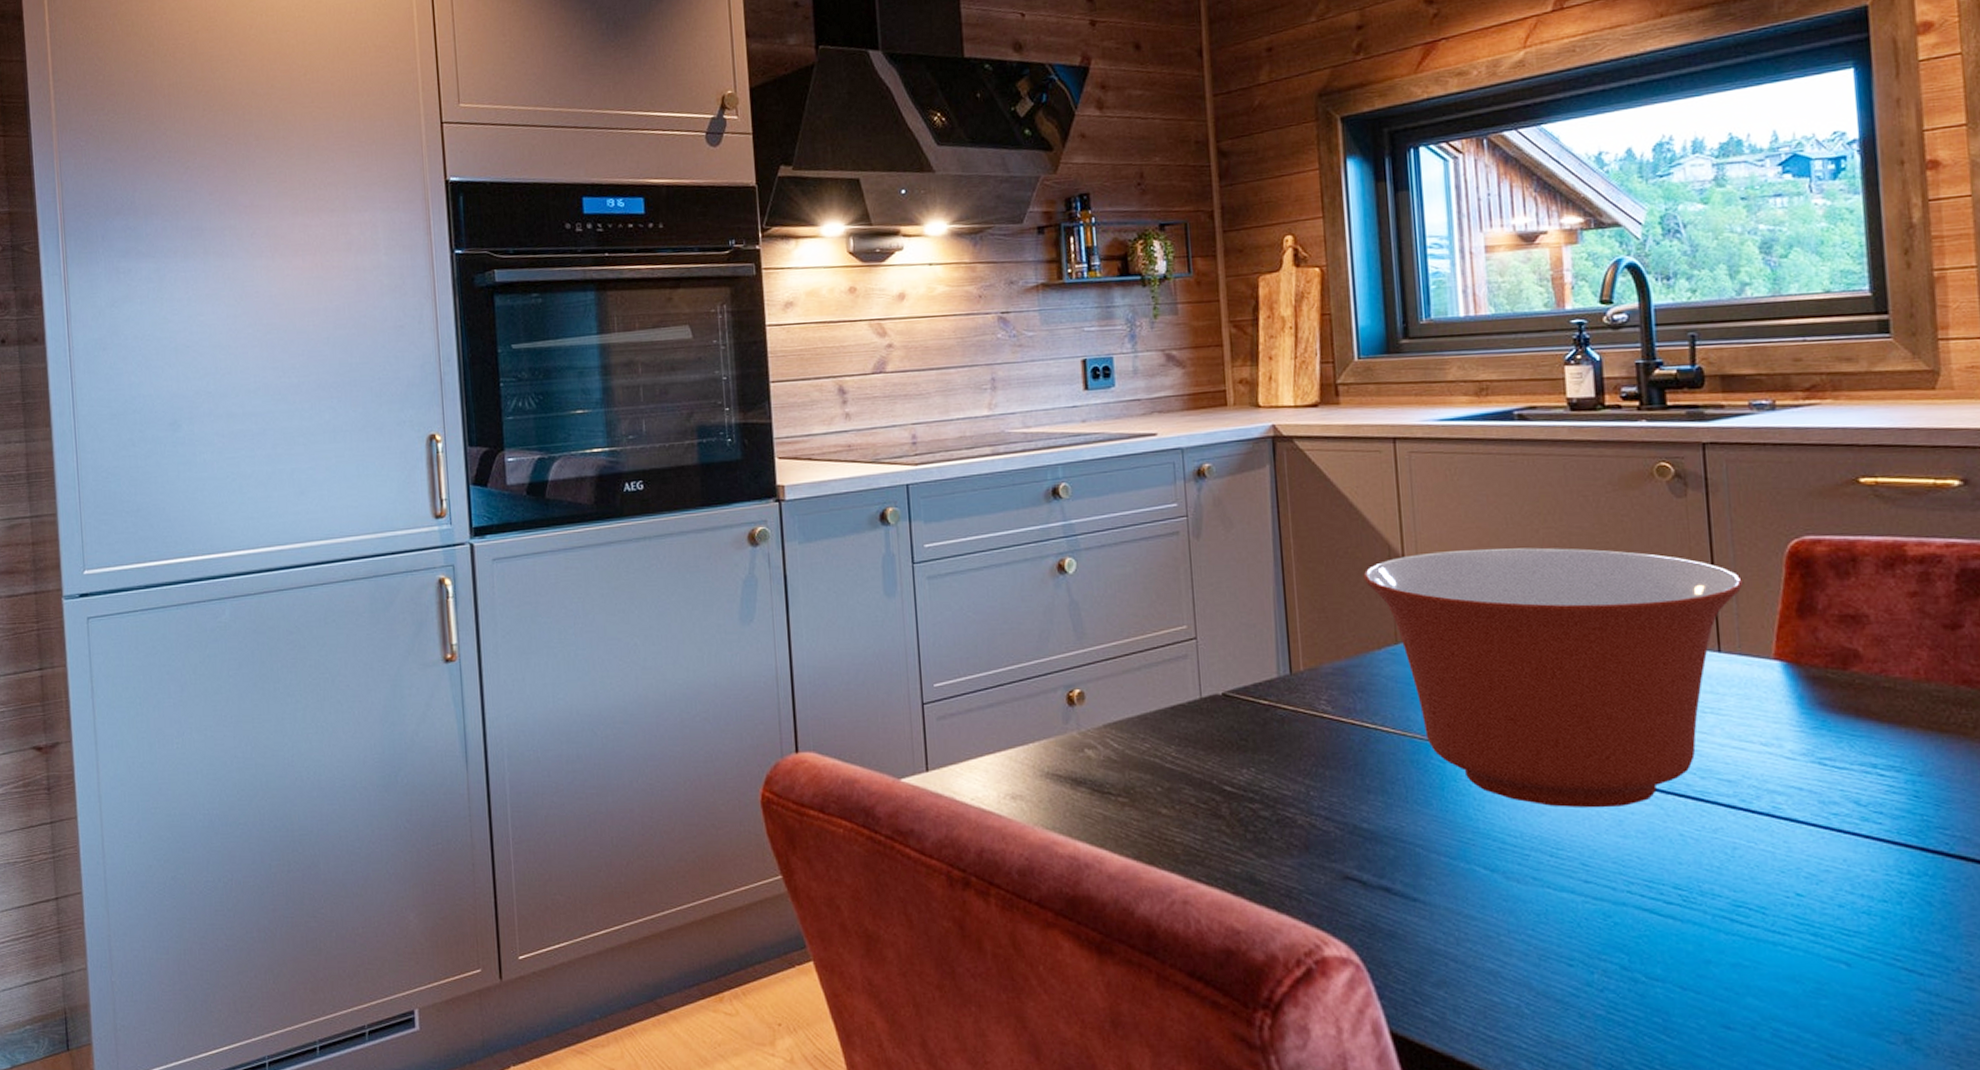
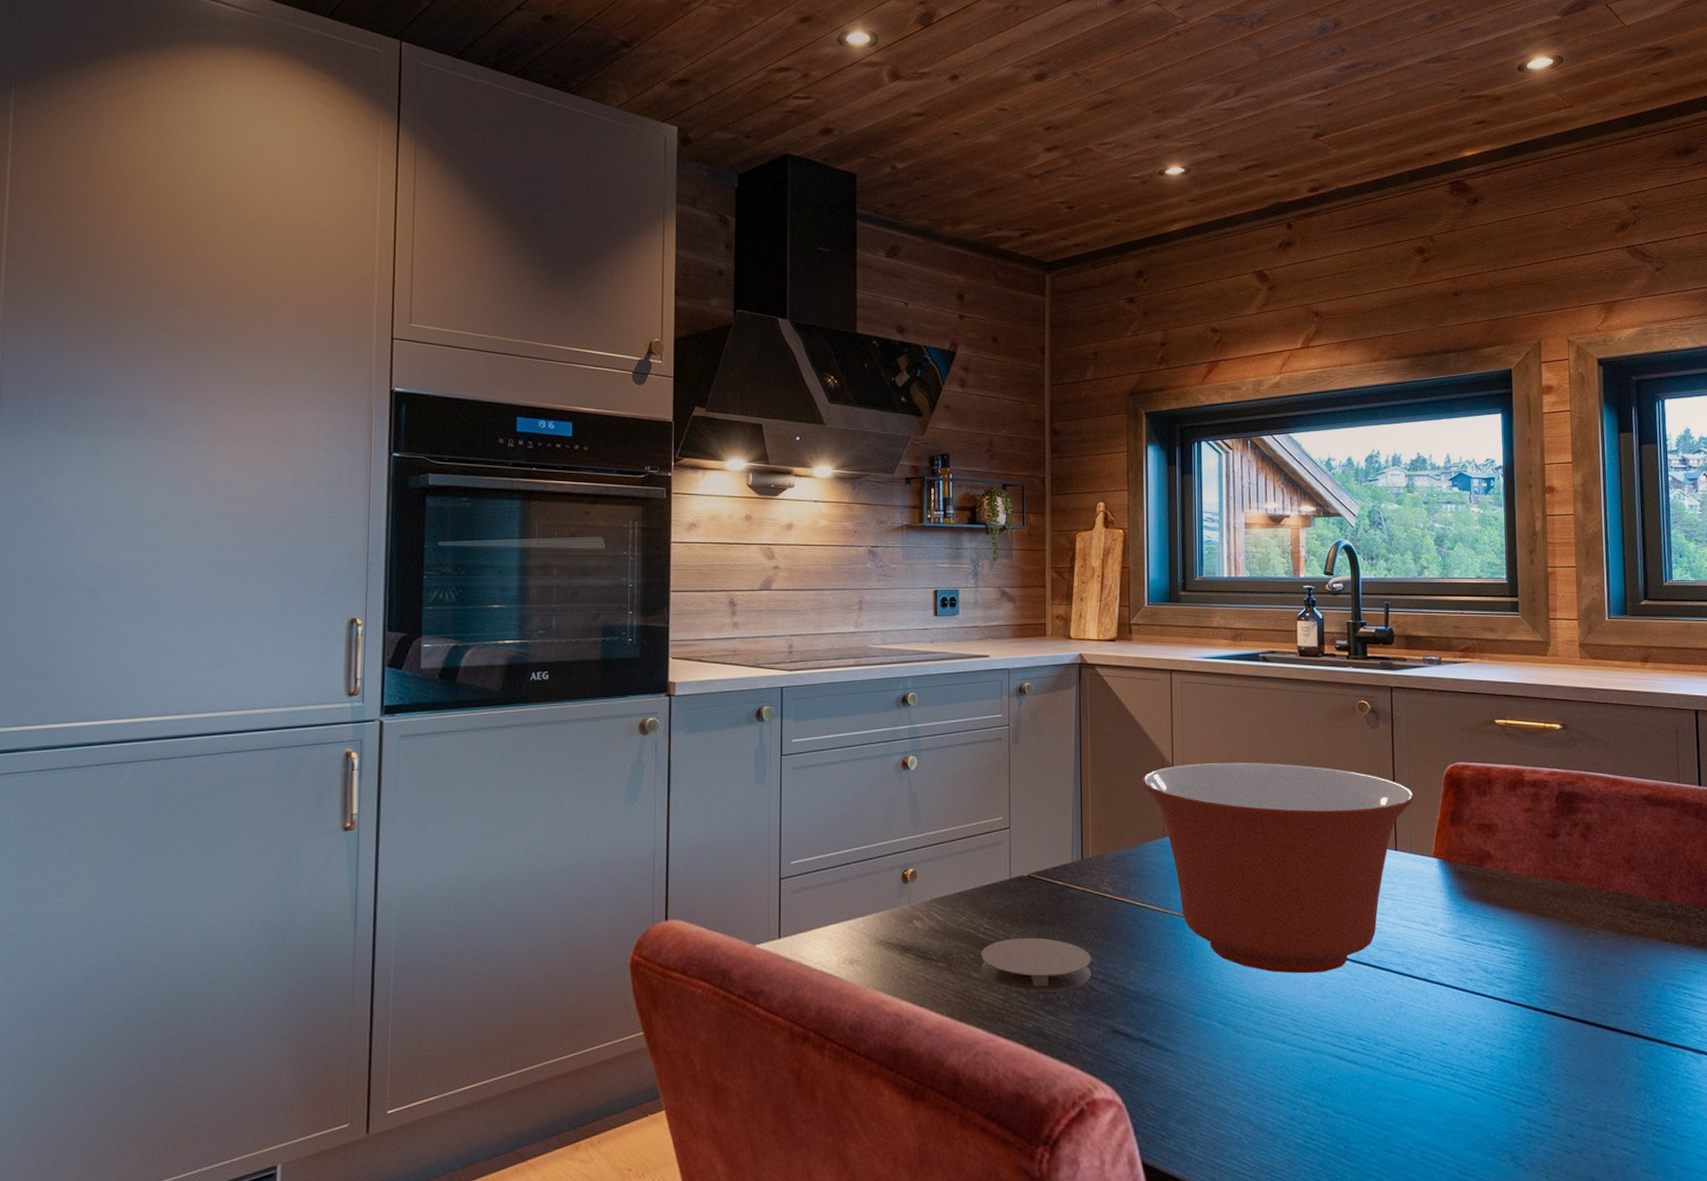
coaster: none [1170,767,1312,831] -> present [981,937,1092,992]

